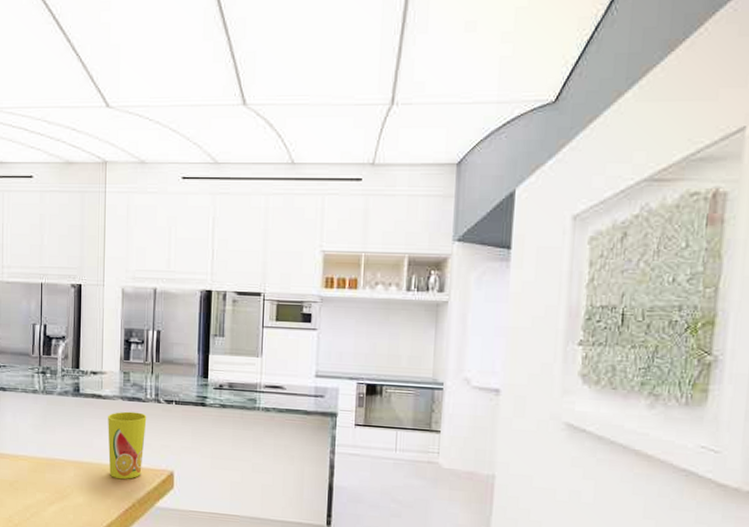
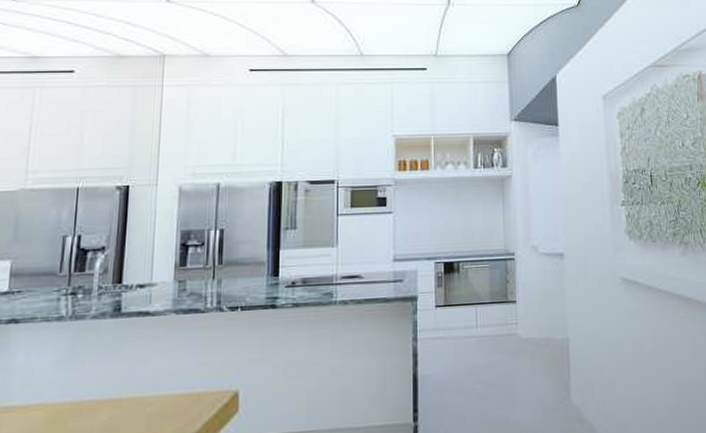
cup: present [108,411,147,480] -> none [156,326,206,413]

